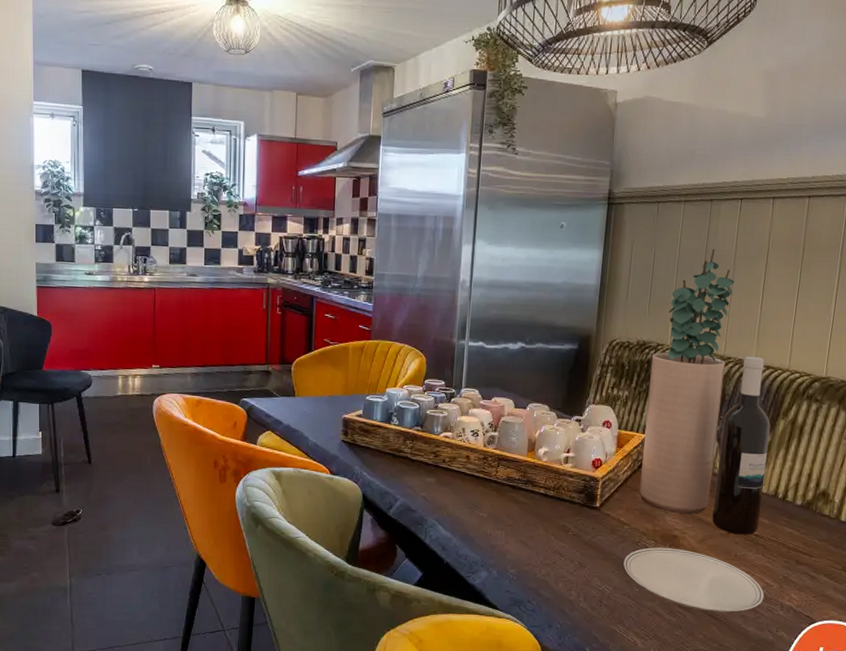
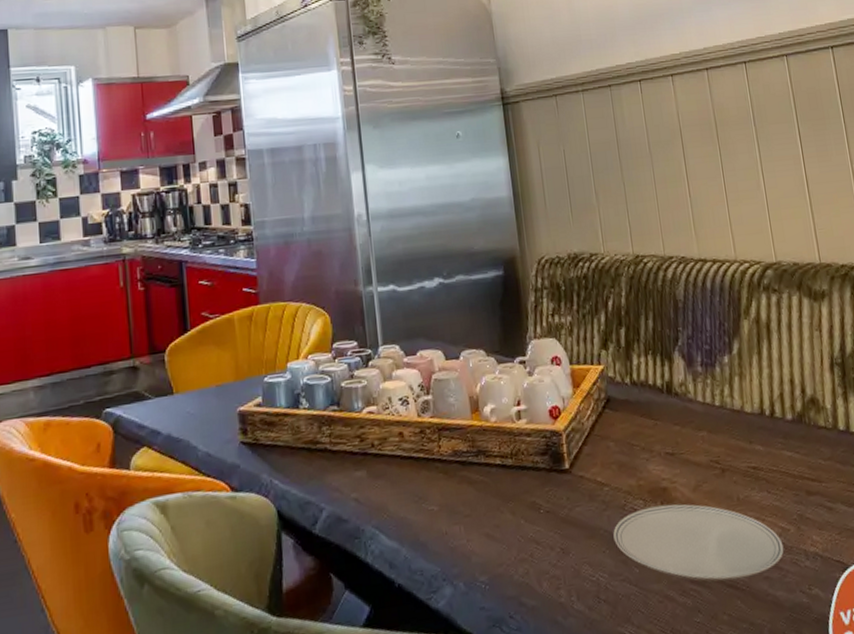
vase: present [639,248,735,514] -> none [587,137,693,458]
wine bottle: present [712,356,771,535] -> none [682,250,754,472]

